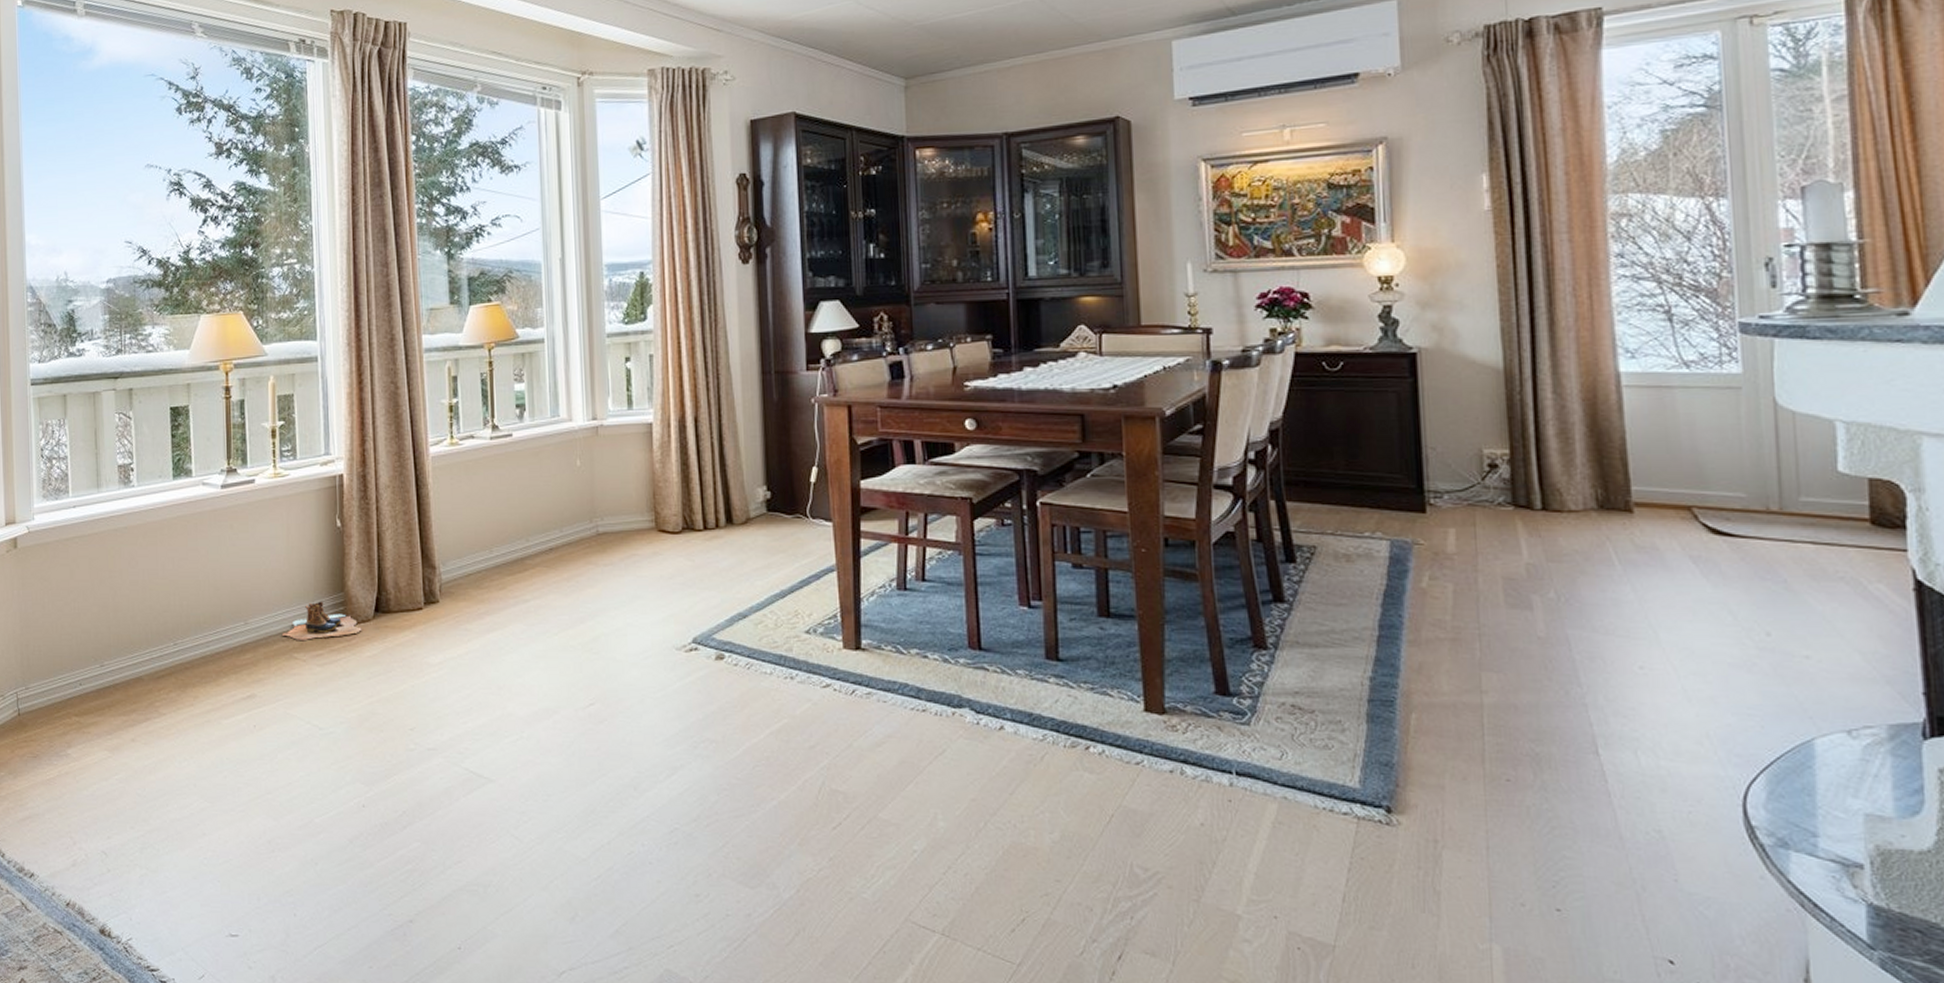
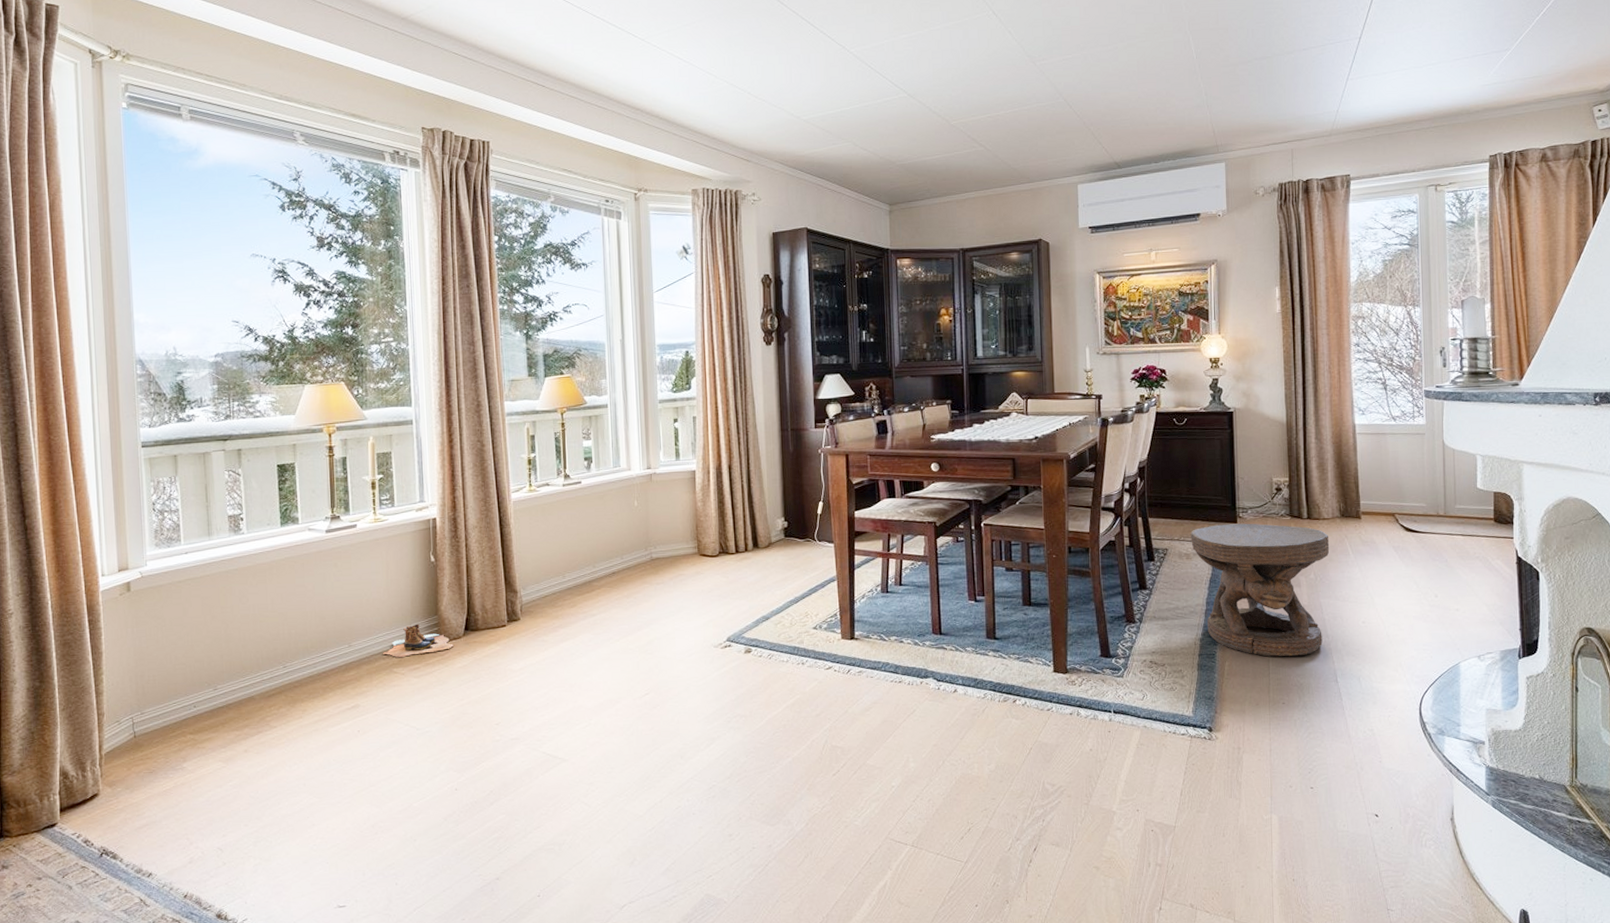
carved stool: none [1352,513,1581,712] -> present [1191,523,1330,657]

